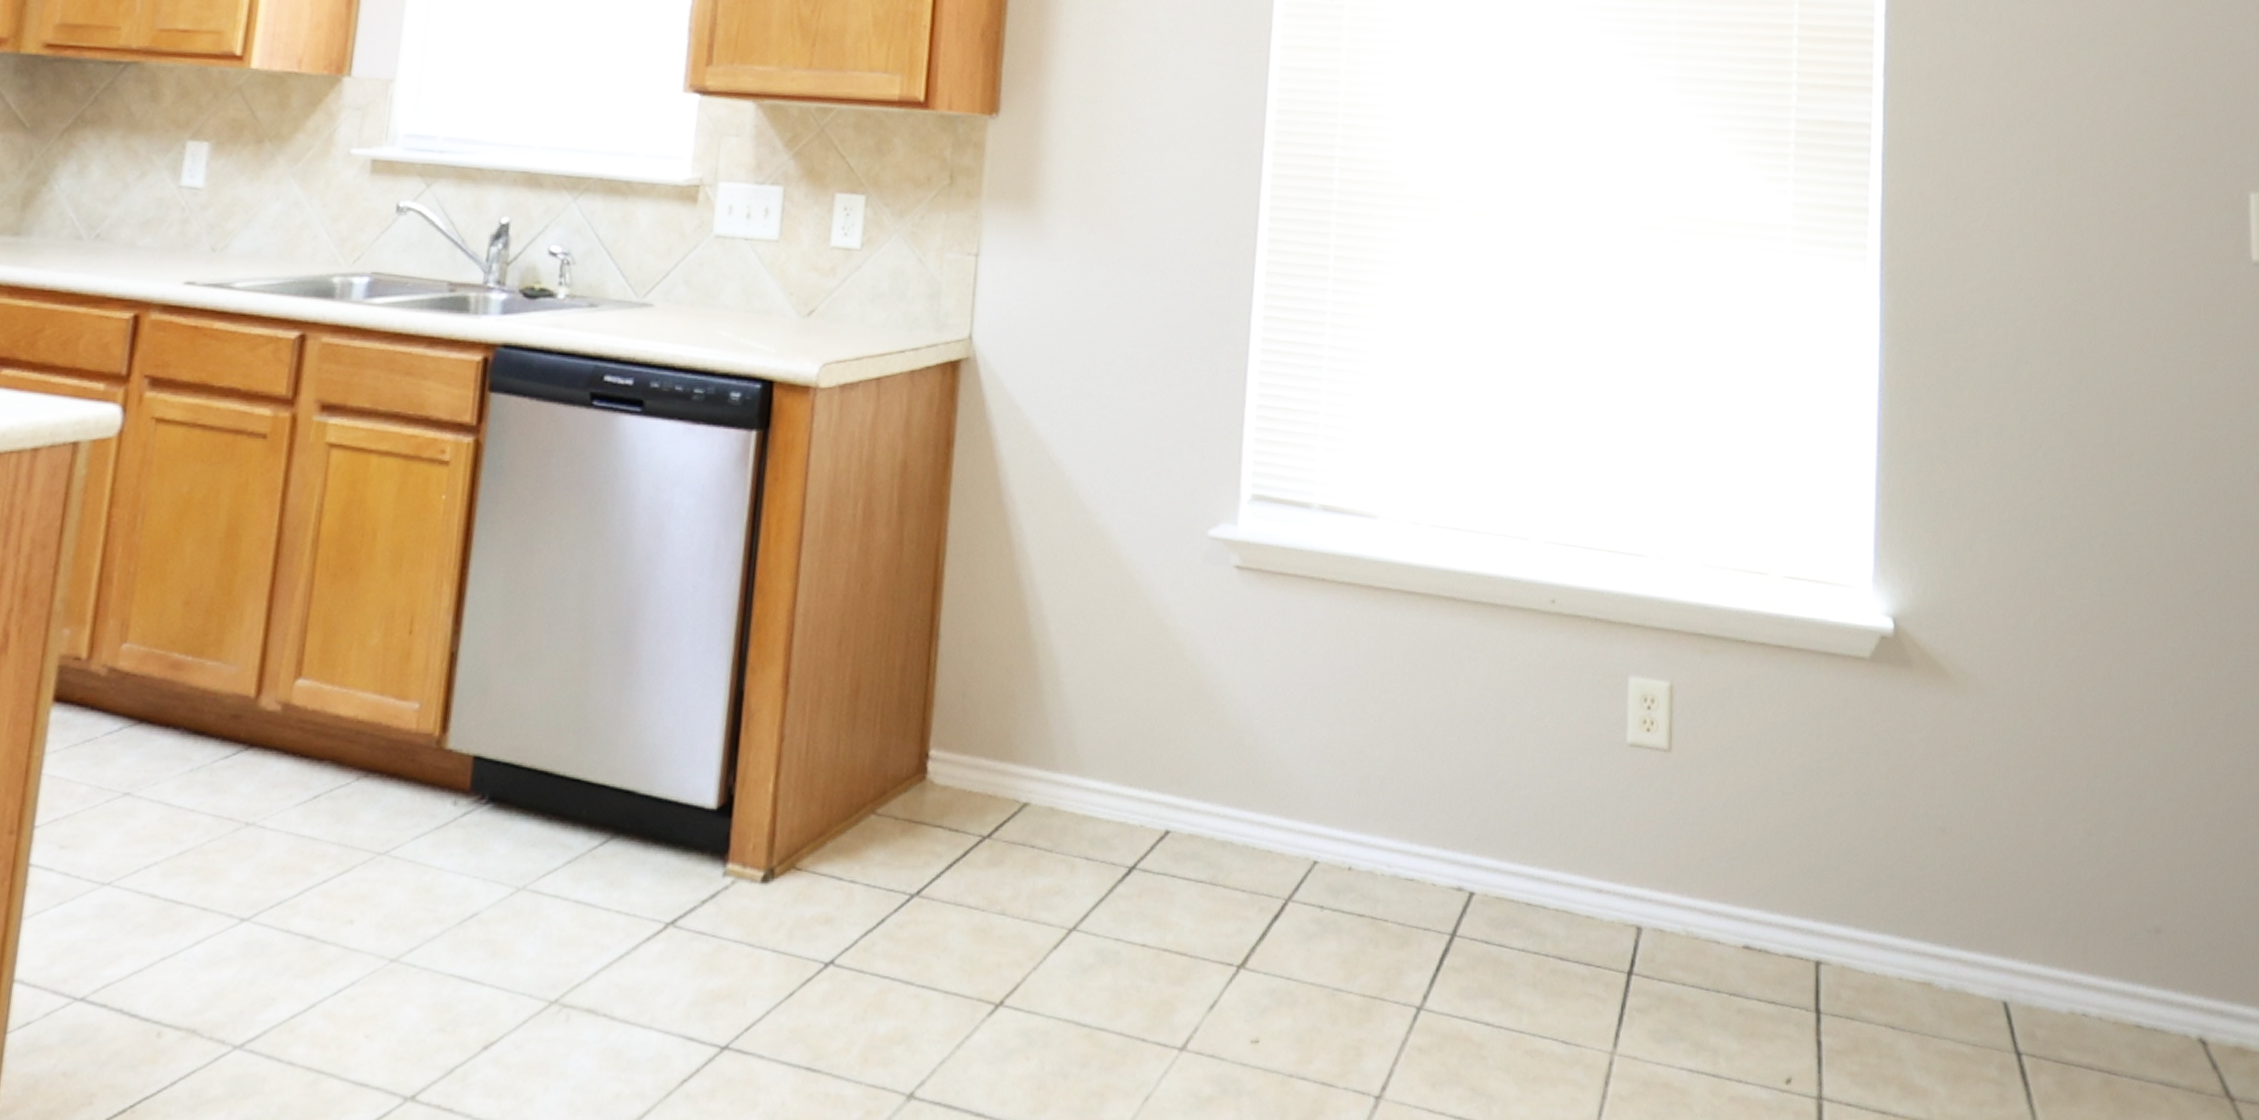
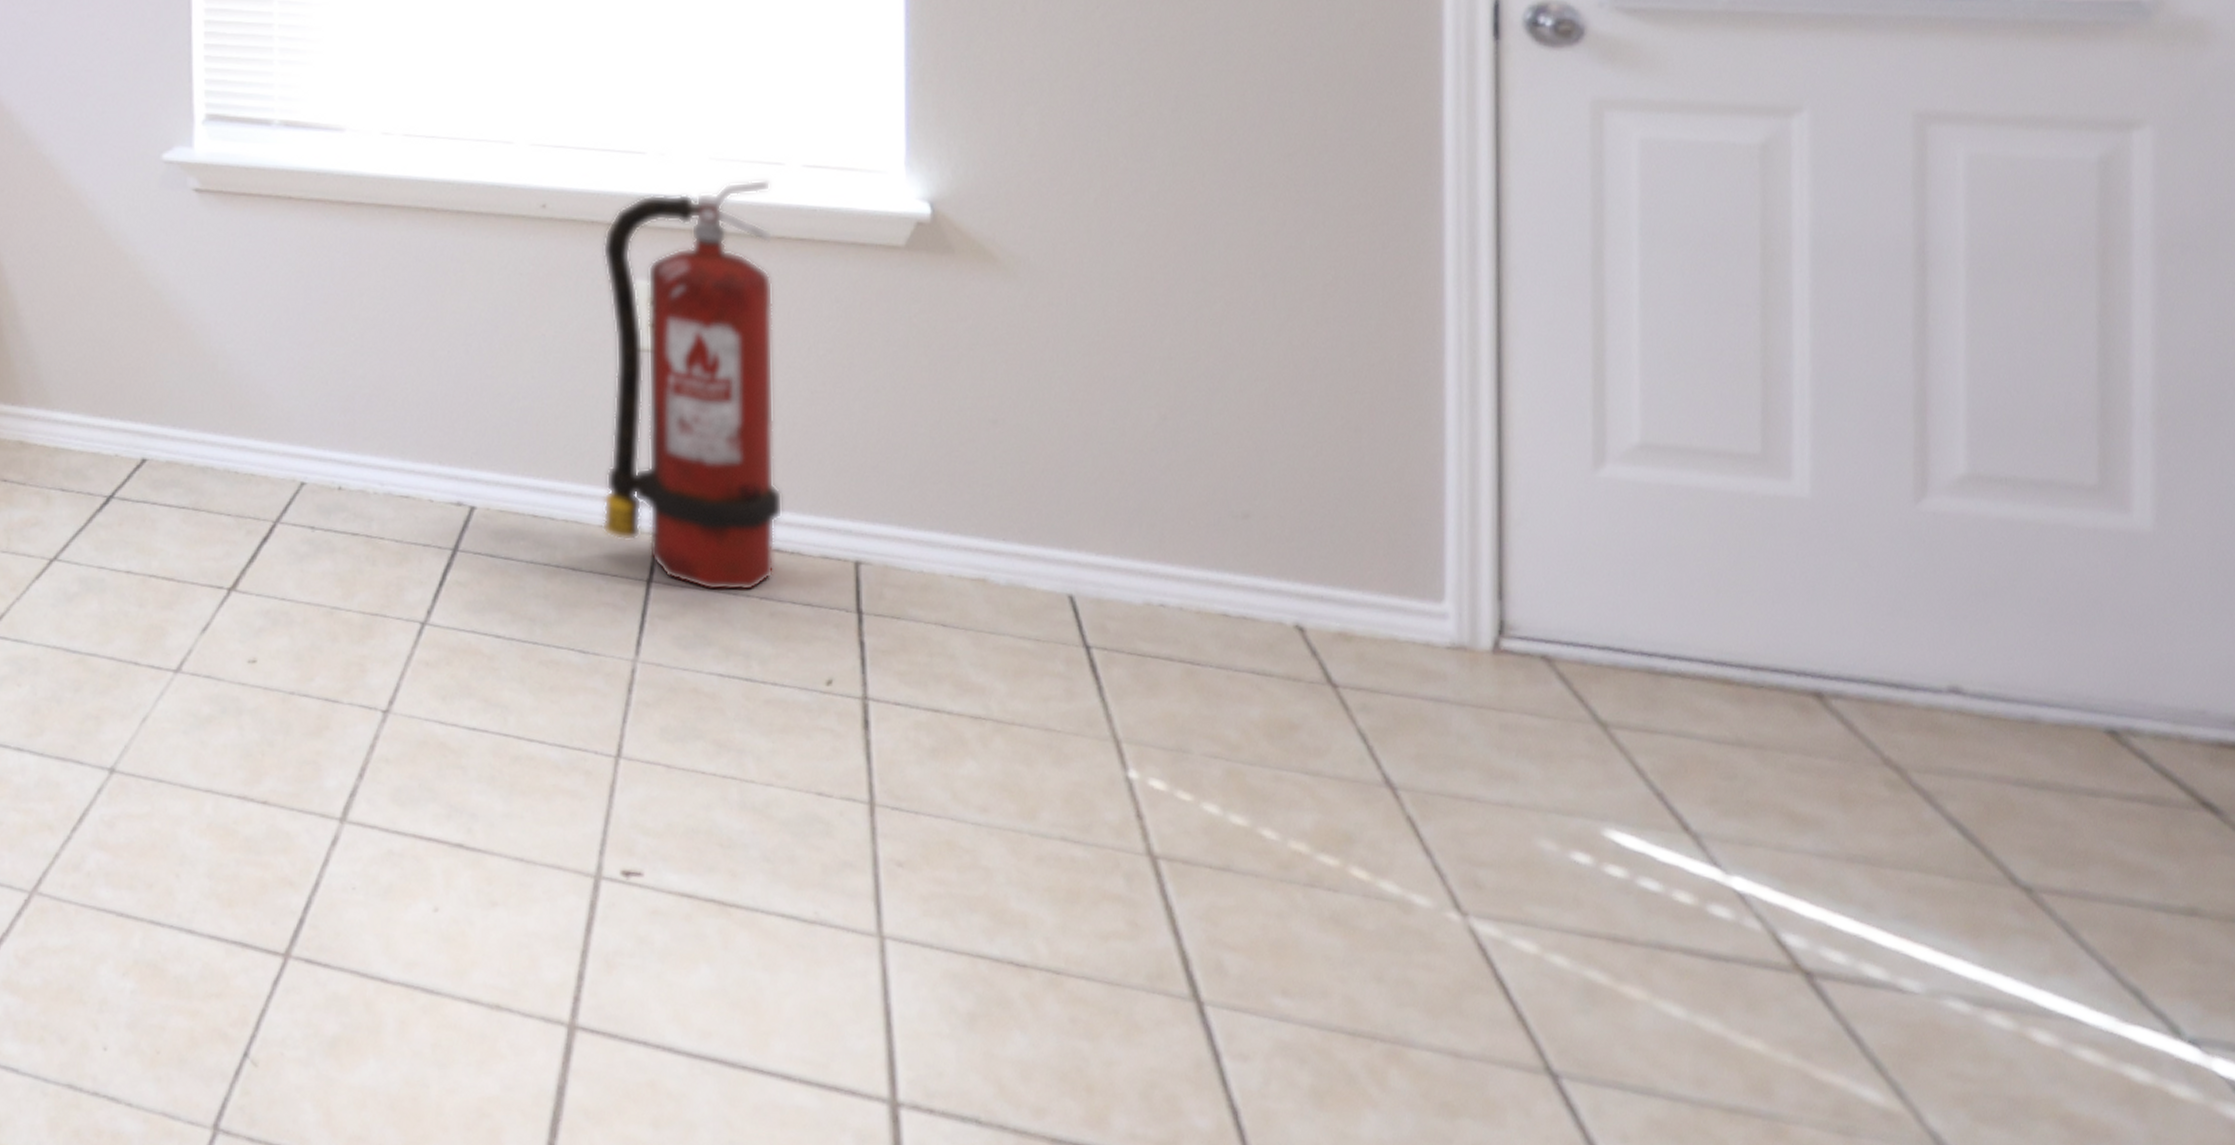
fire extinguisher: none [1589,587,1756,987] -> present [601,179,783,592]

